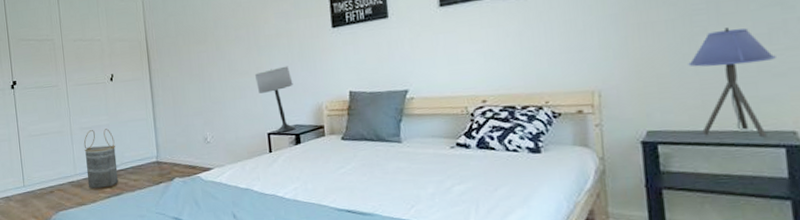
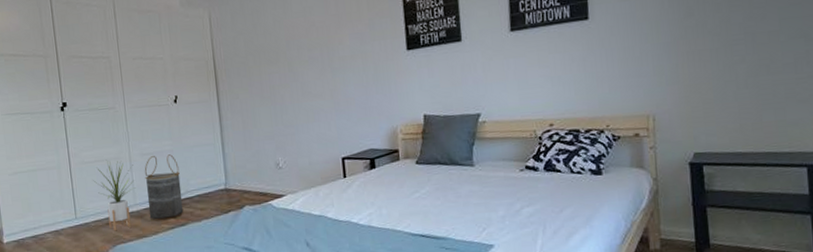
house plant: none [39,133,76,199] -> present [93,159,136,231]
table lamp: present [254,66,295,133] -> none [328,88,370,157]
table lamp: present [688,27,776,136] -> none [729,57,800,157]

